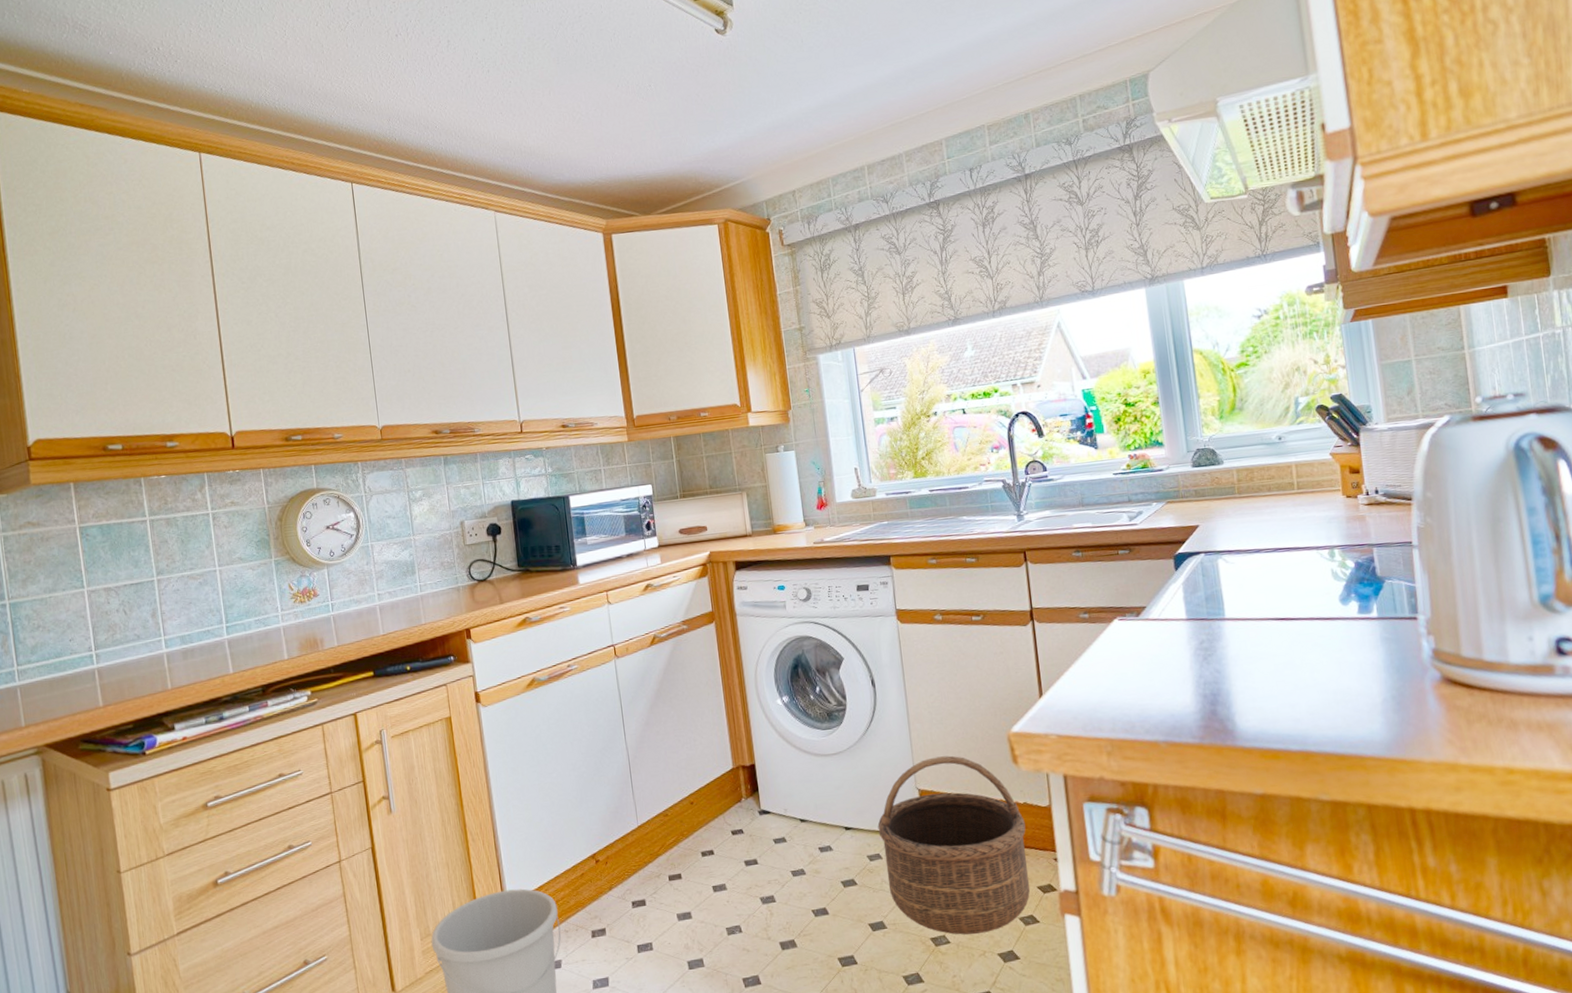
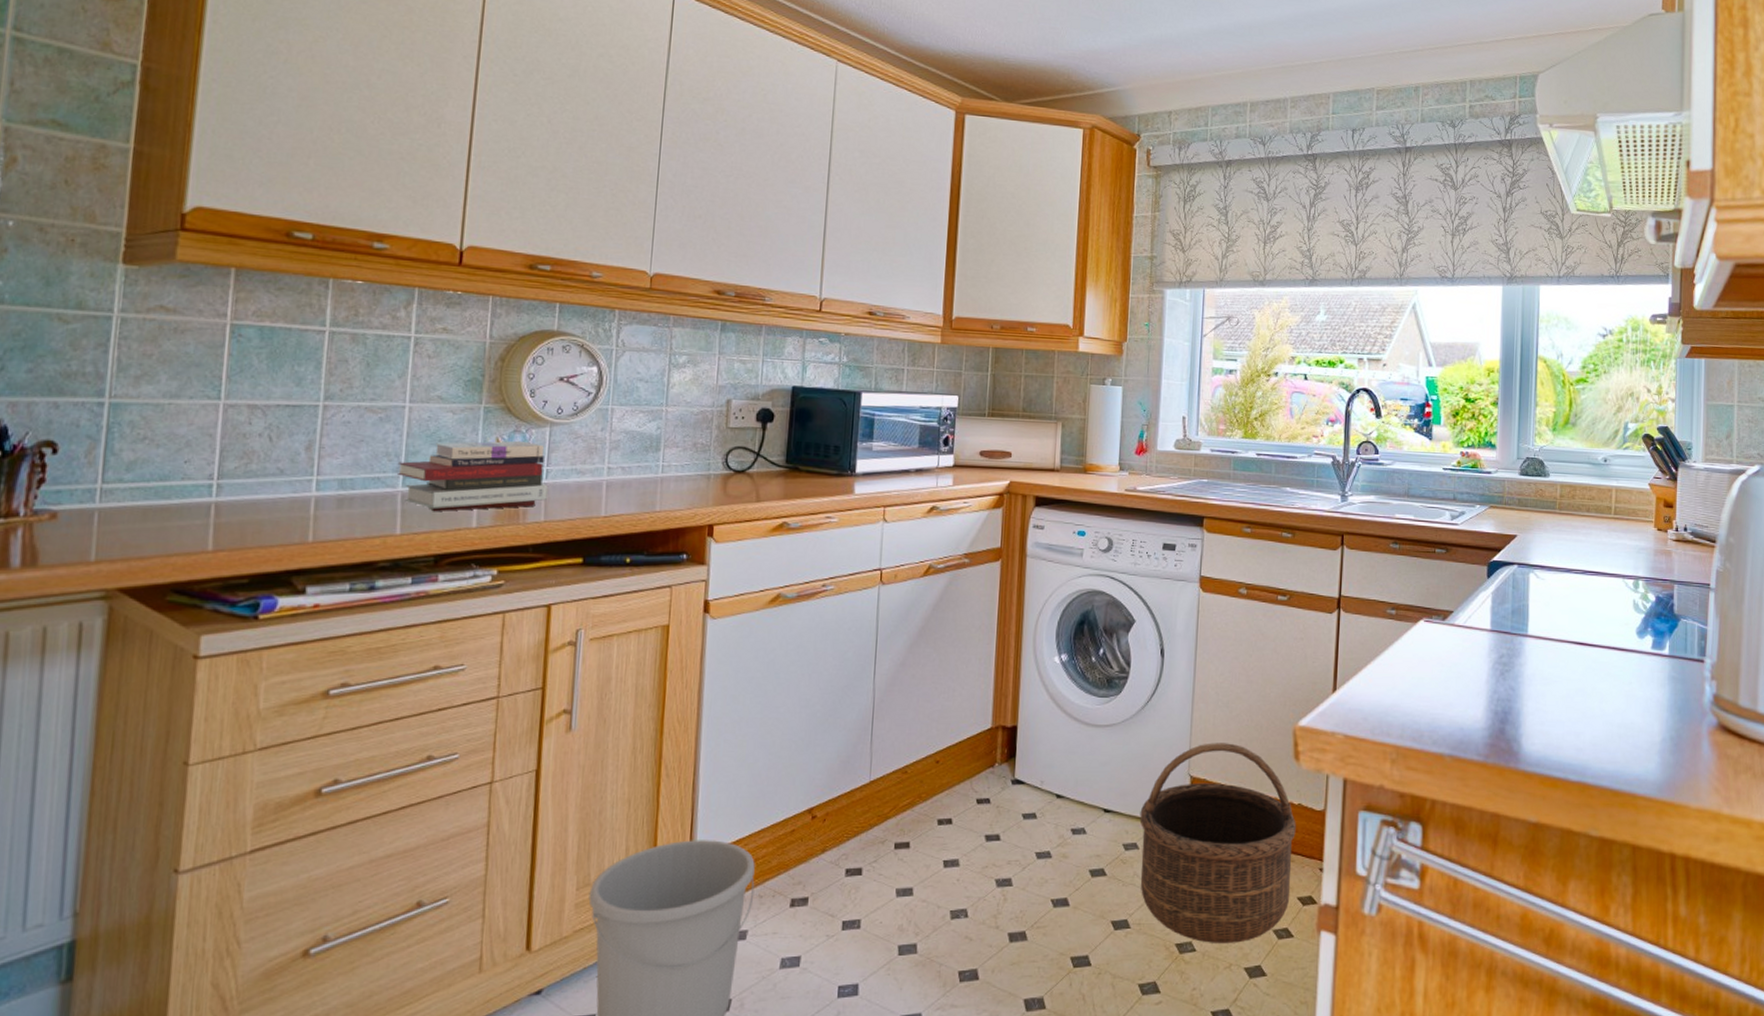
books: none [219,583,336,652] -> present [396,440,548,512]

